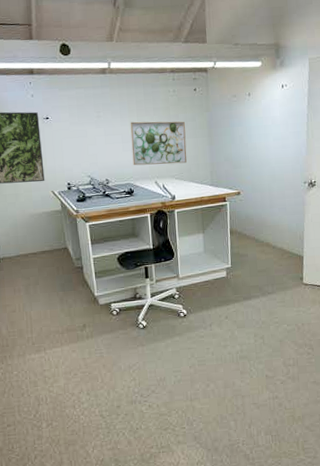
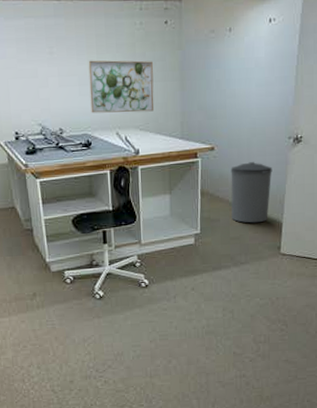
trash can: none [255,203,292,257] -> present [231,161,272,223]

